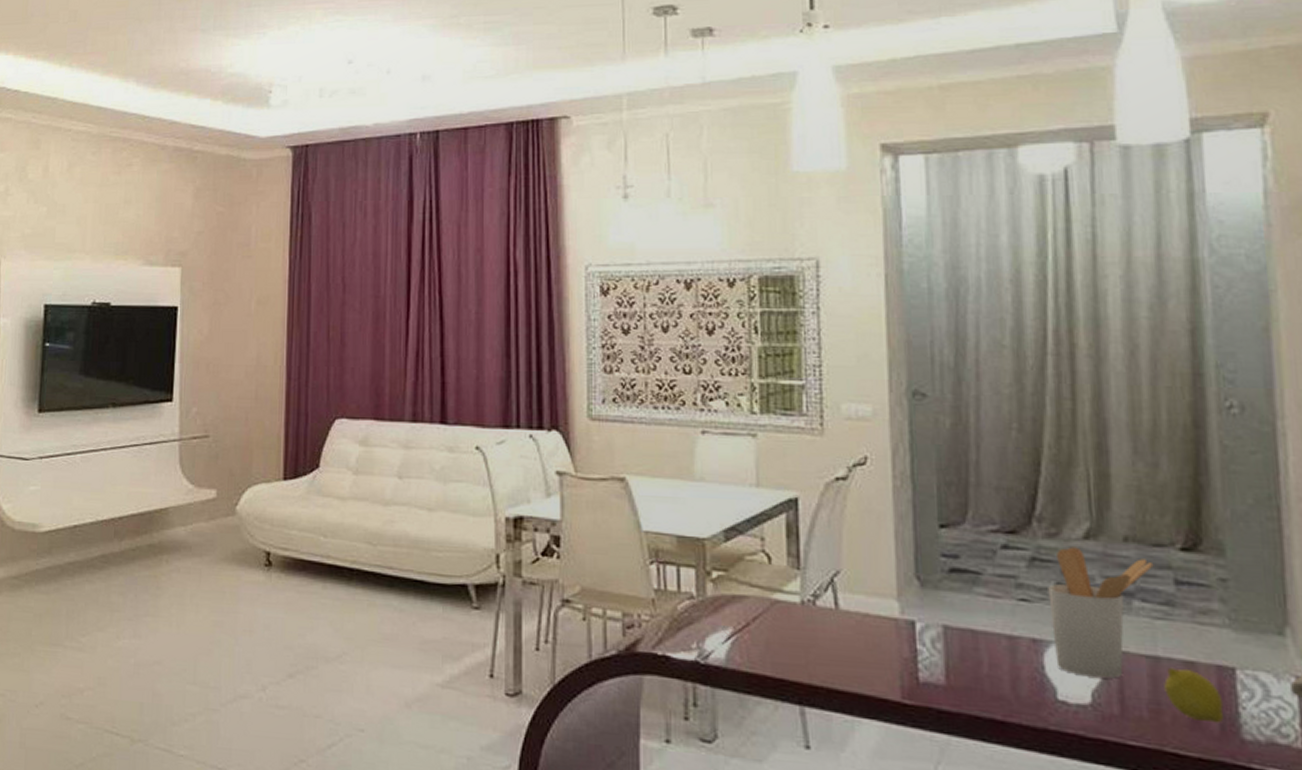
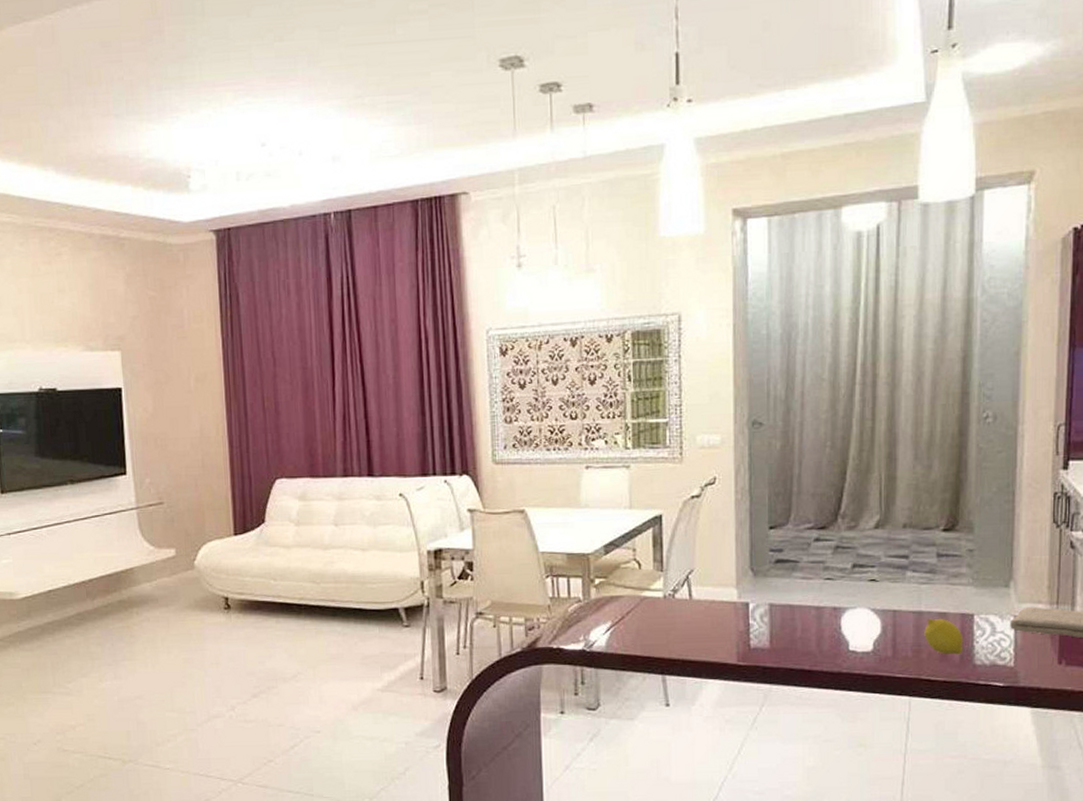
utensil holder: present [1048,546,1154,679] -> none [847,535,923,631]

